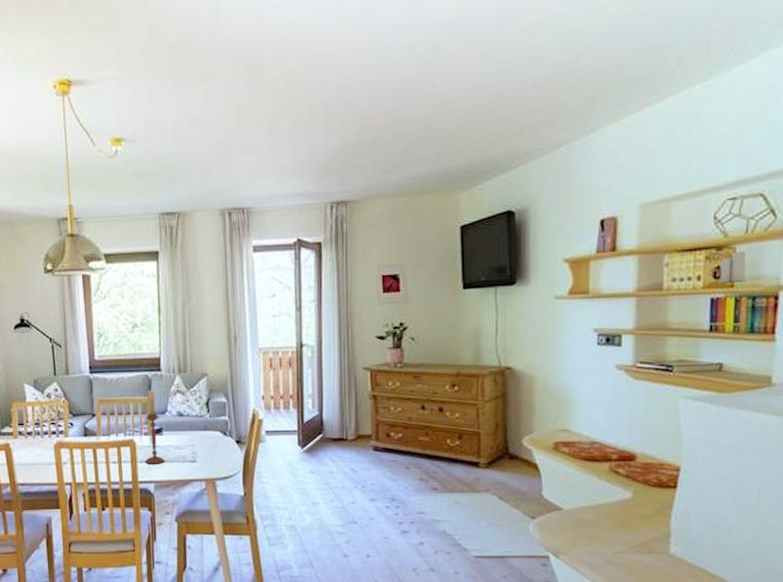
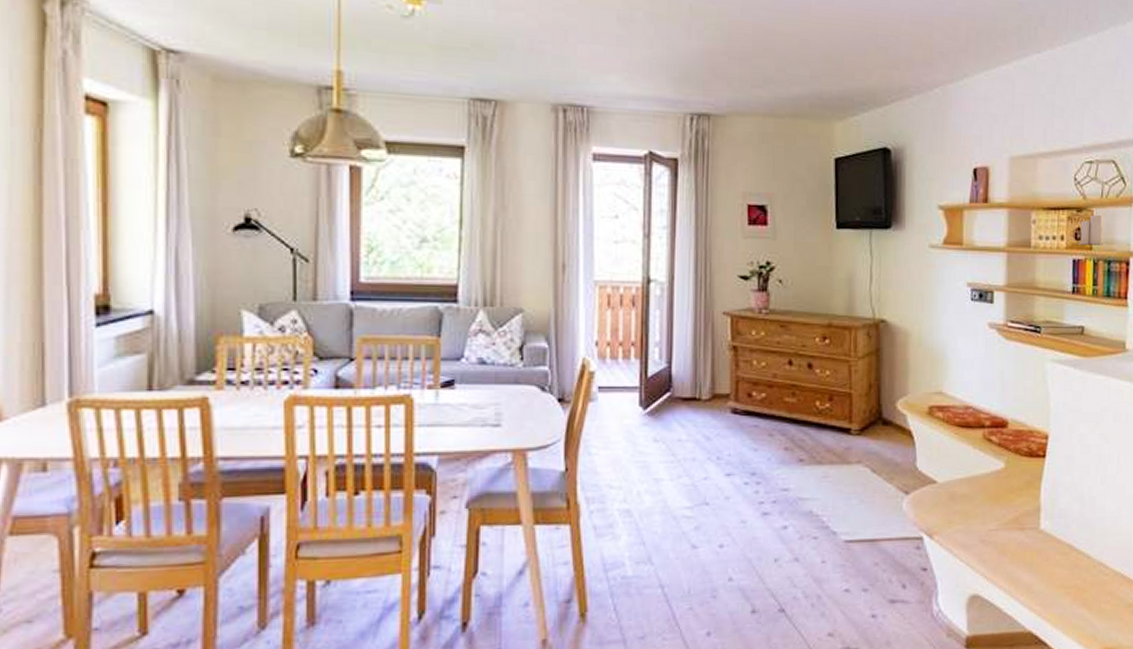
candlestick: present [145,390,165,464] -> none [427,327,456,429]

